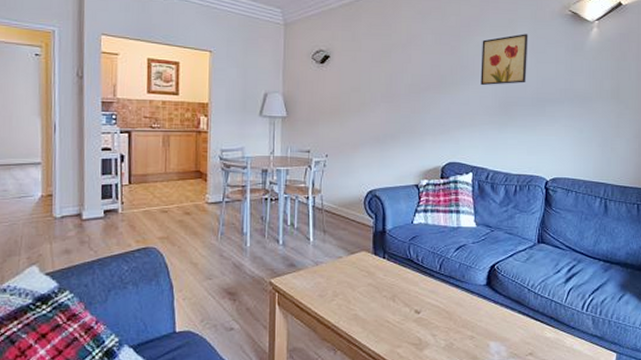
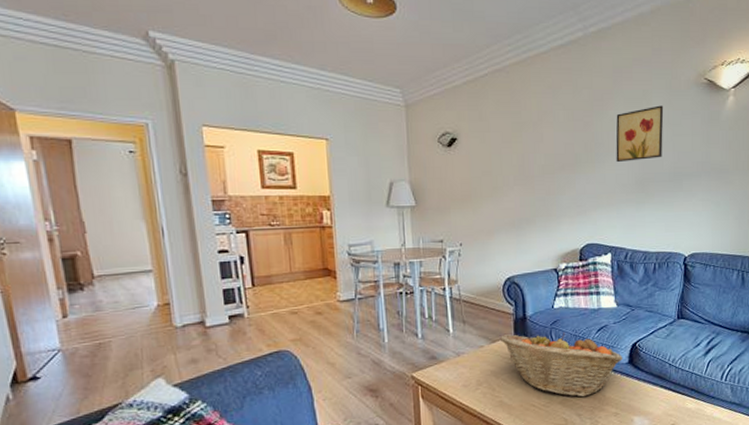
fruit basket: none [358,247,480,317] -> present [499,332,623,398]

